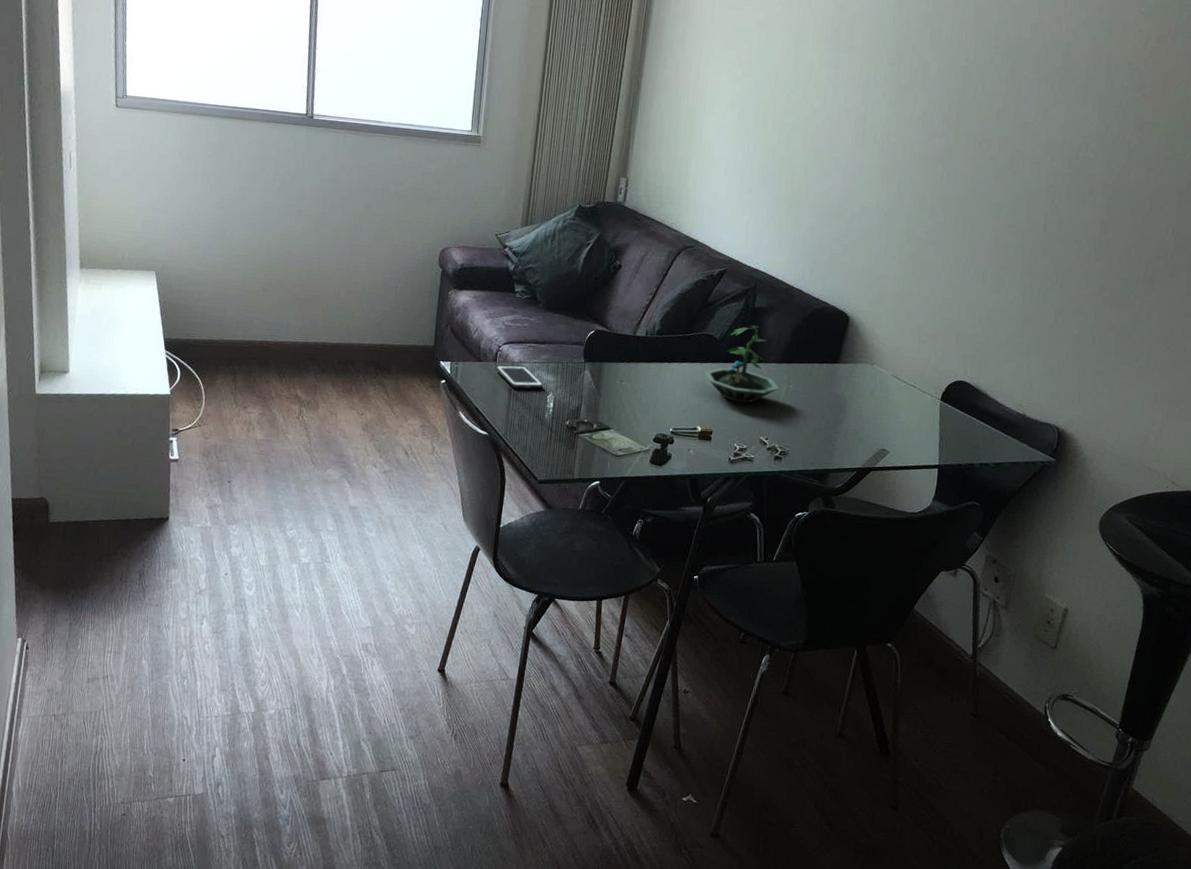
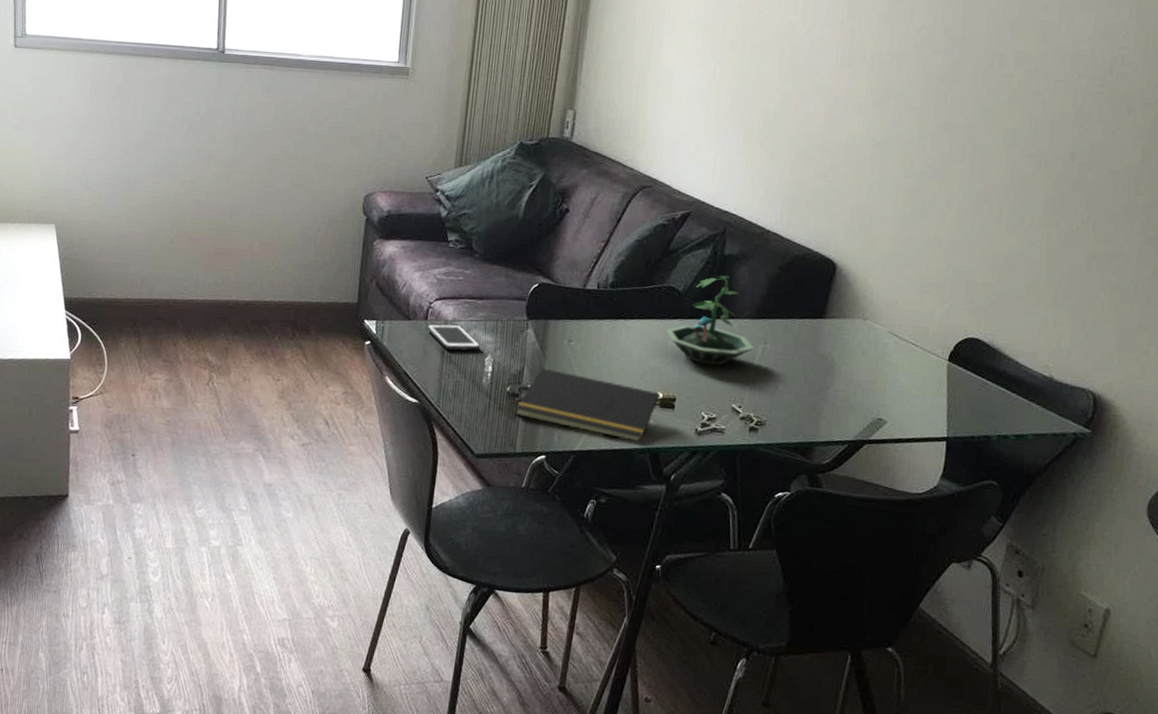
notepad: none [573,404,699,469] -> present [515,368,660,442]

